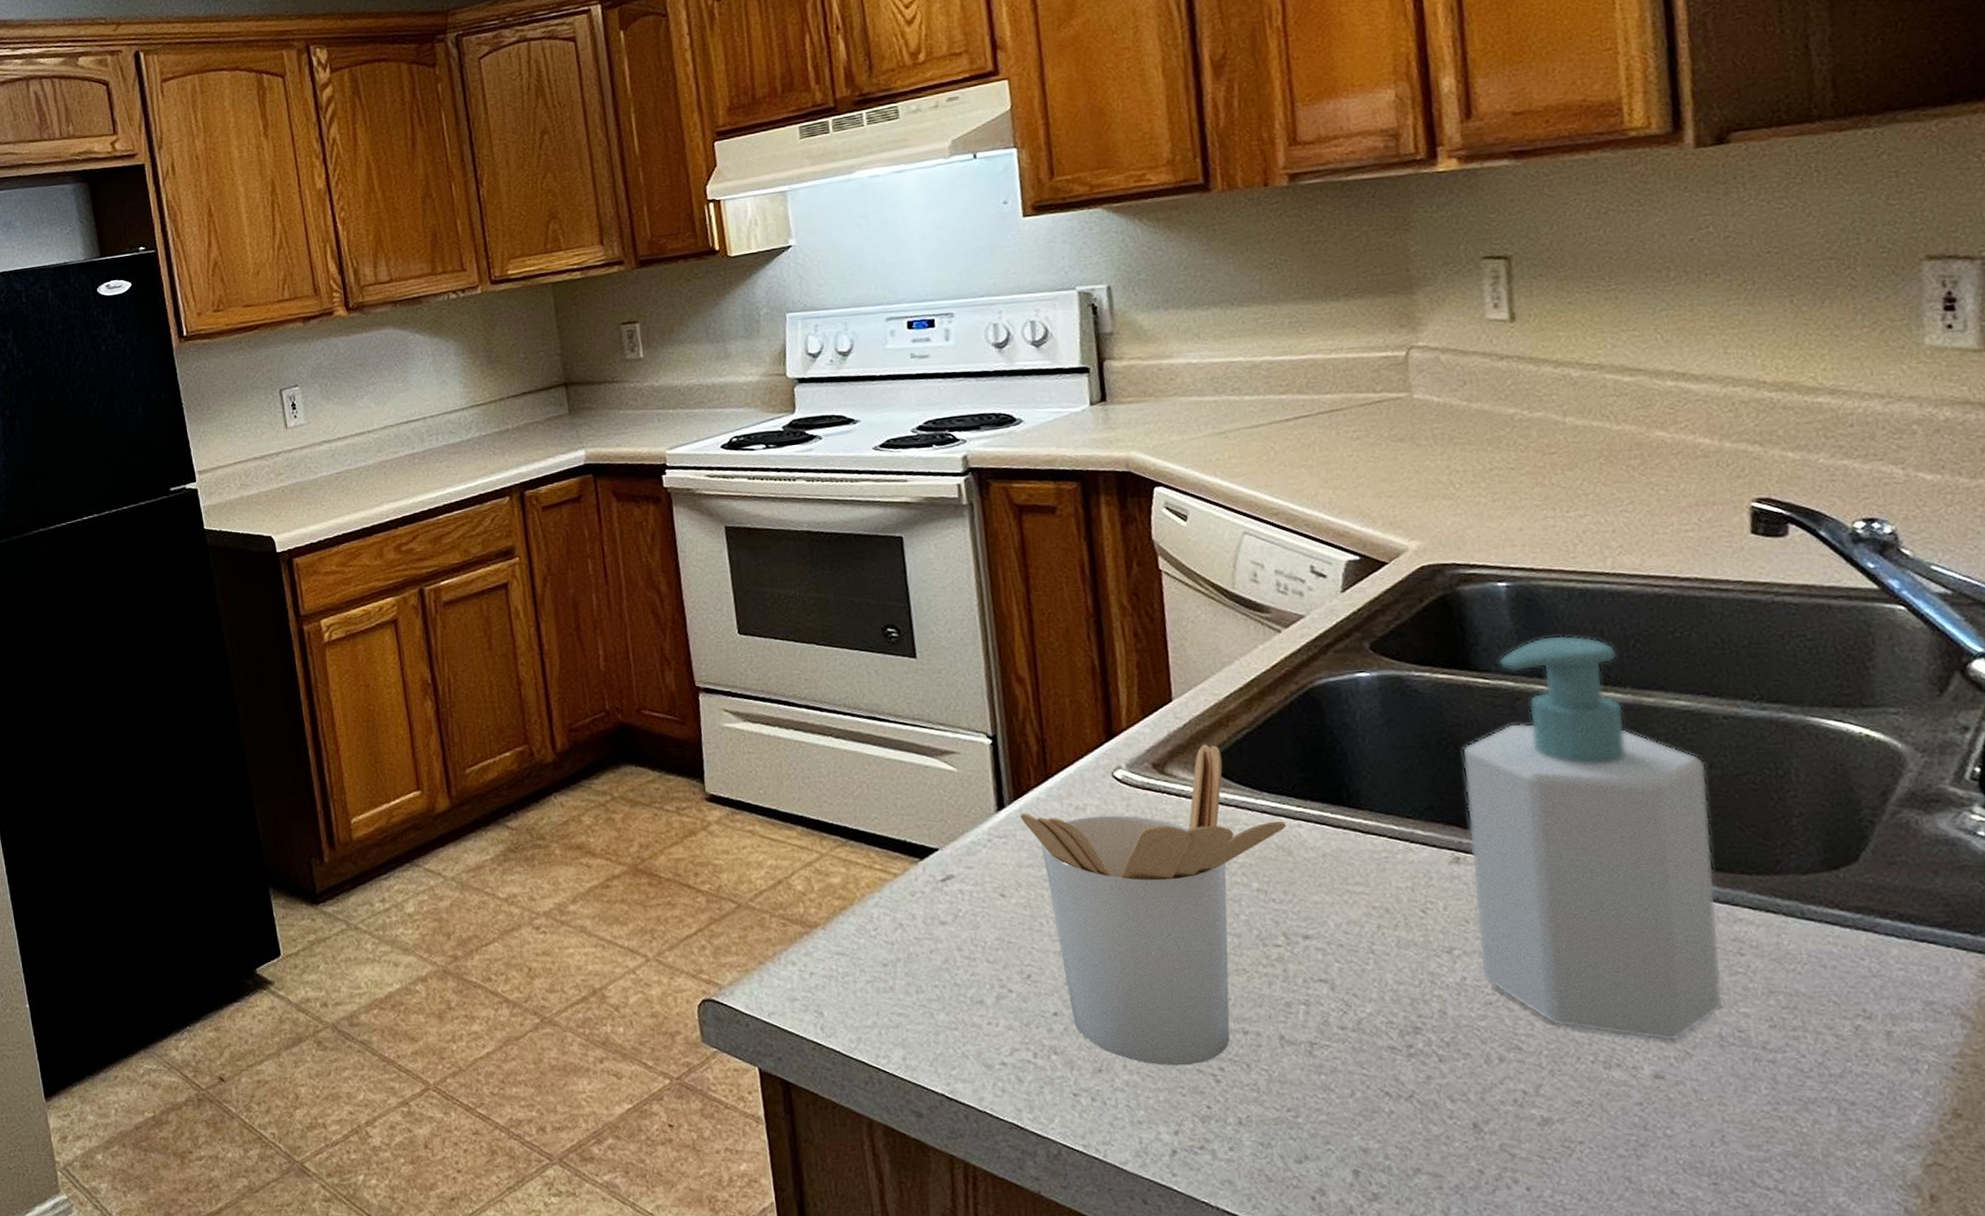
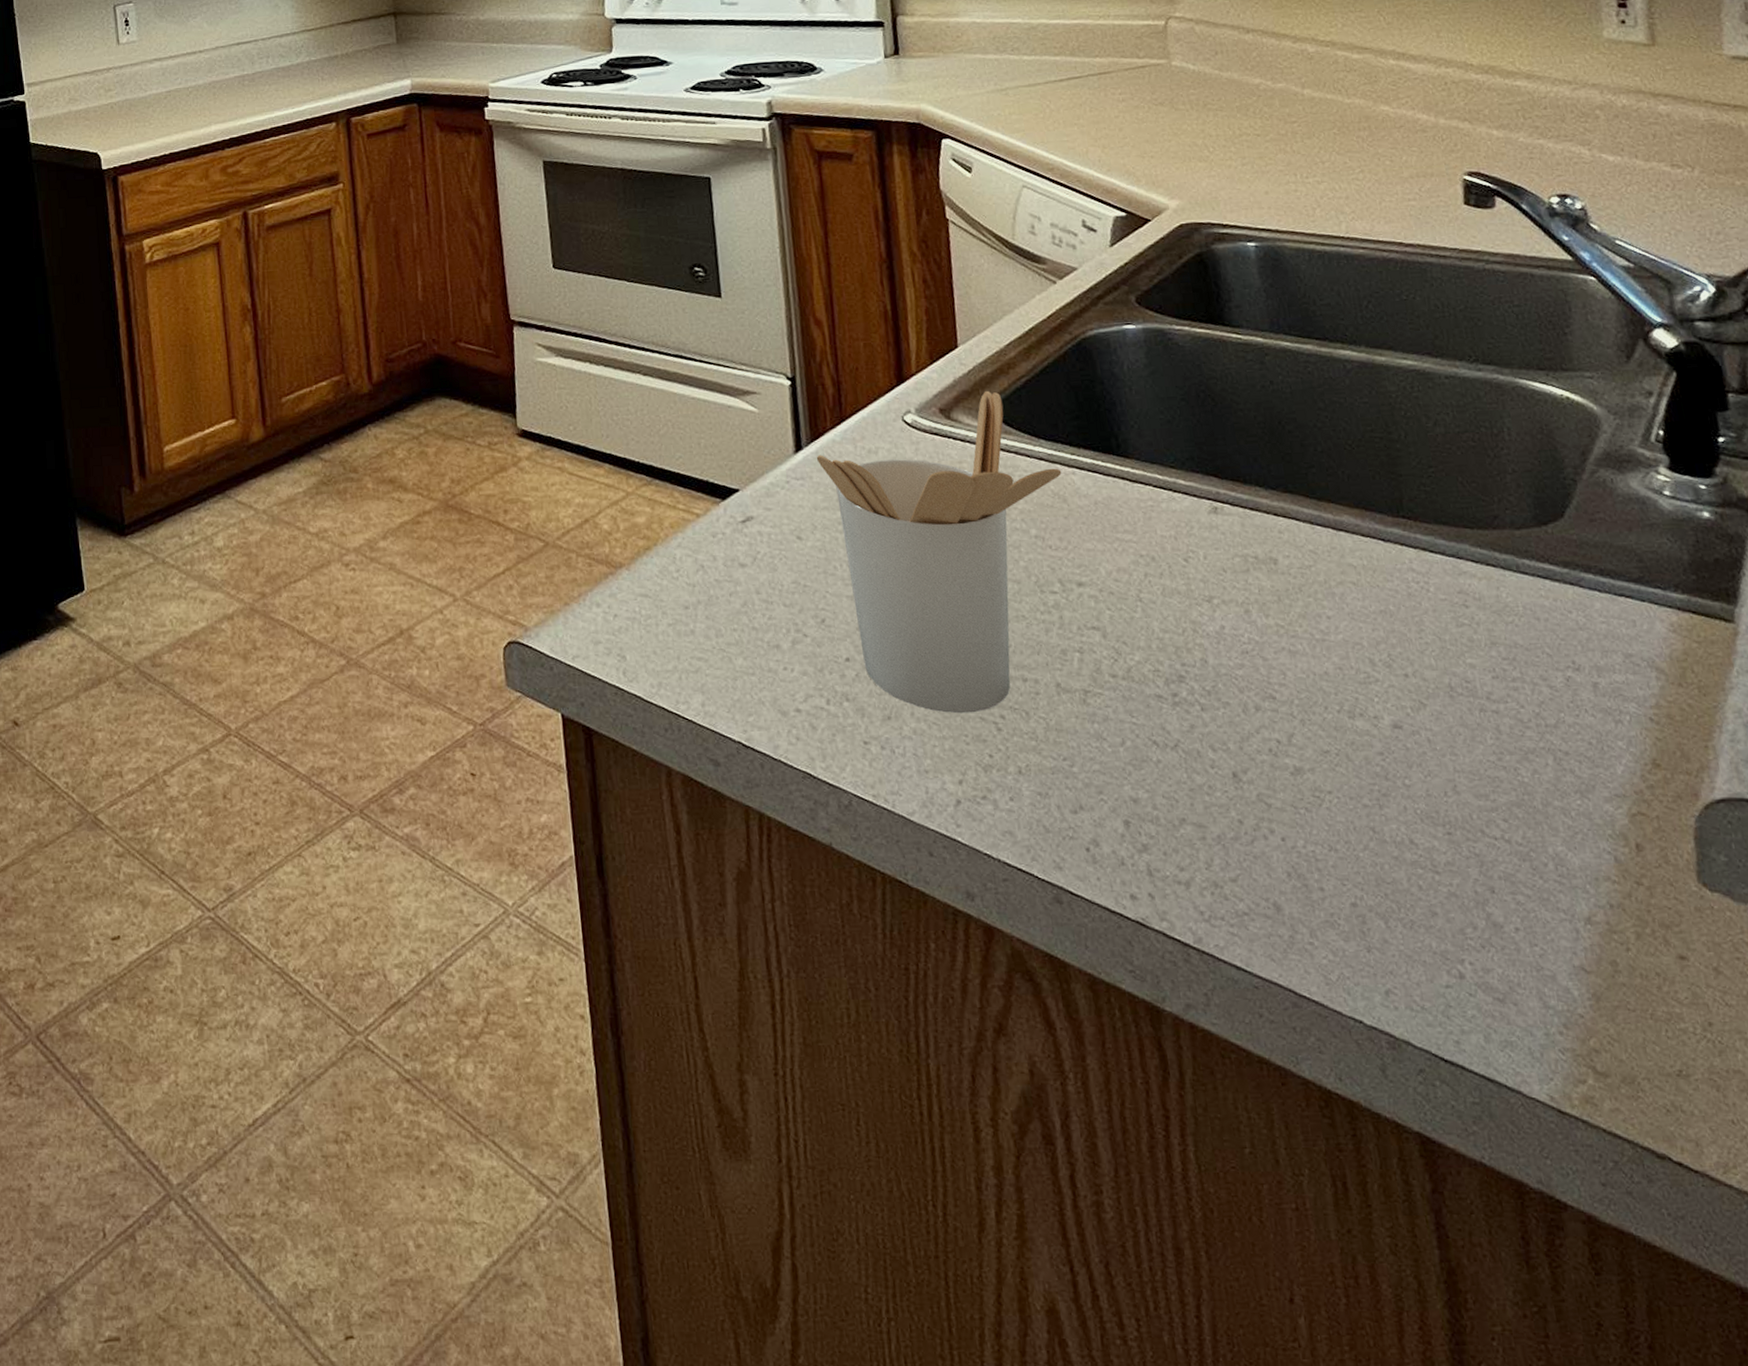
soap bottle: present [1462,635,1724,1042] -> none [1218,294,1452,692]

